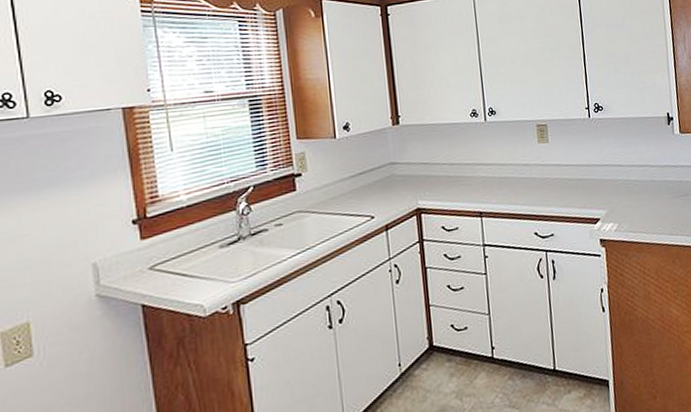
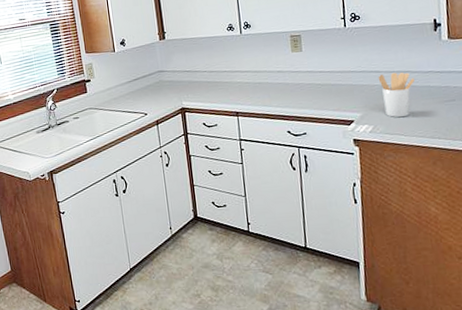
utensil holder: none [621,166,653,214] -> present [378,72,415,118]

